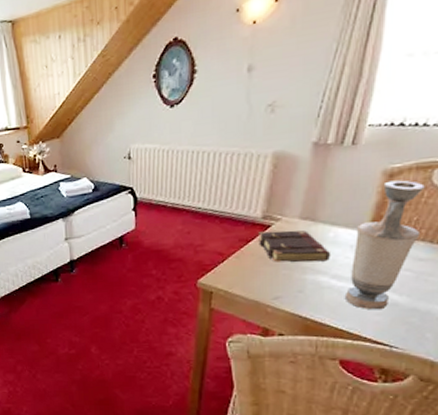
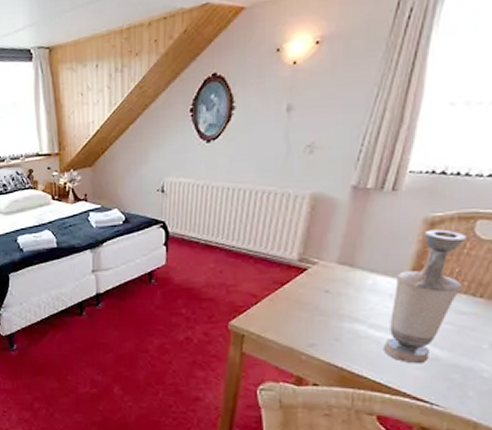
book: present [257,230,330,262] -> none [292,275,368,310]

